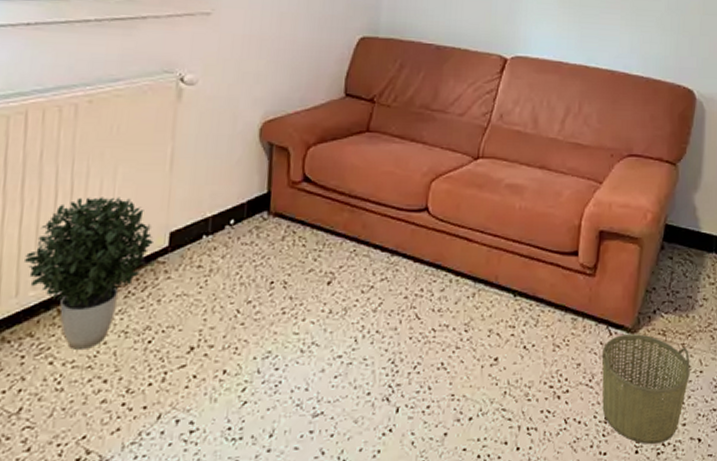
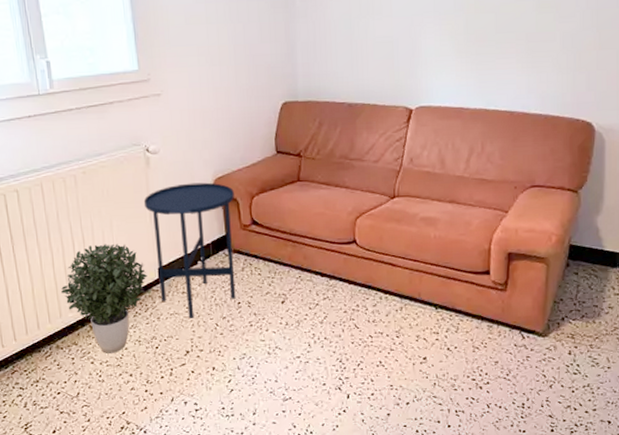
side table: none [164,124,286,302] -> present [143,182,236,319]
basket: present [601,334,690,444] -> none [516,337,598,425]

